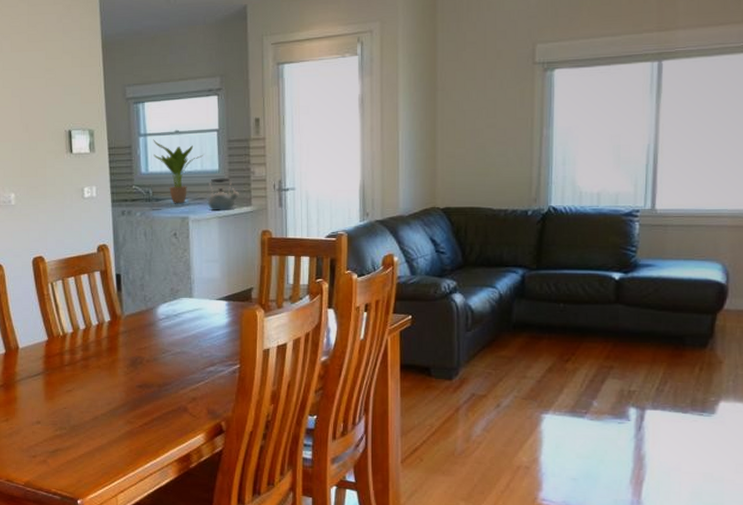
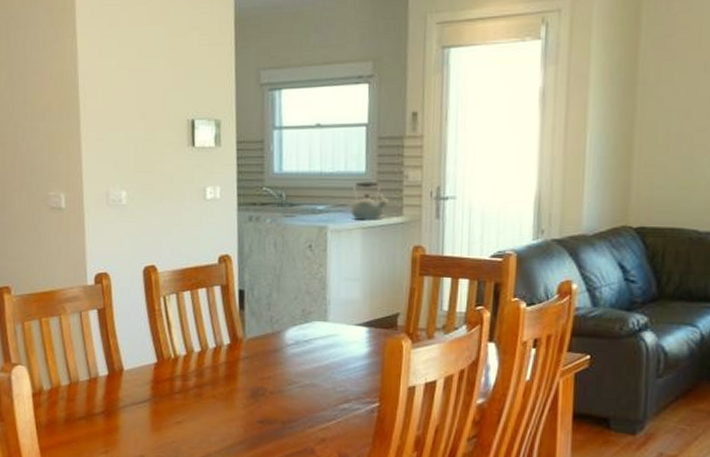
potted plant: present [153,139,204,204] -> none [289,133,349,211]

